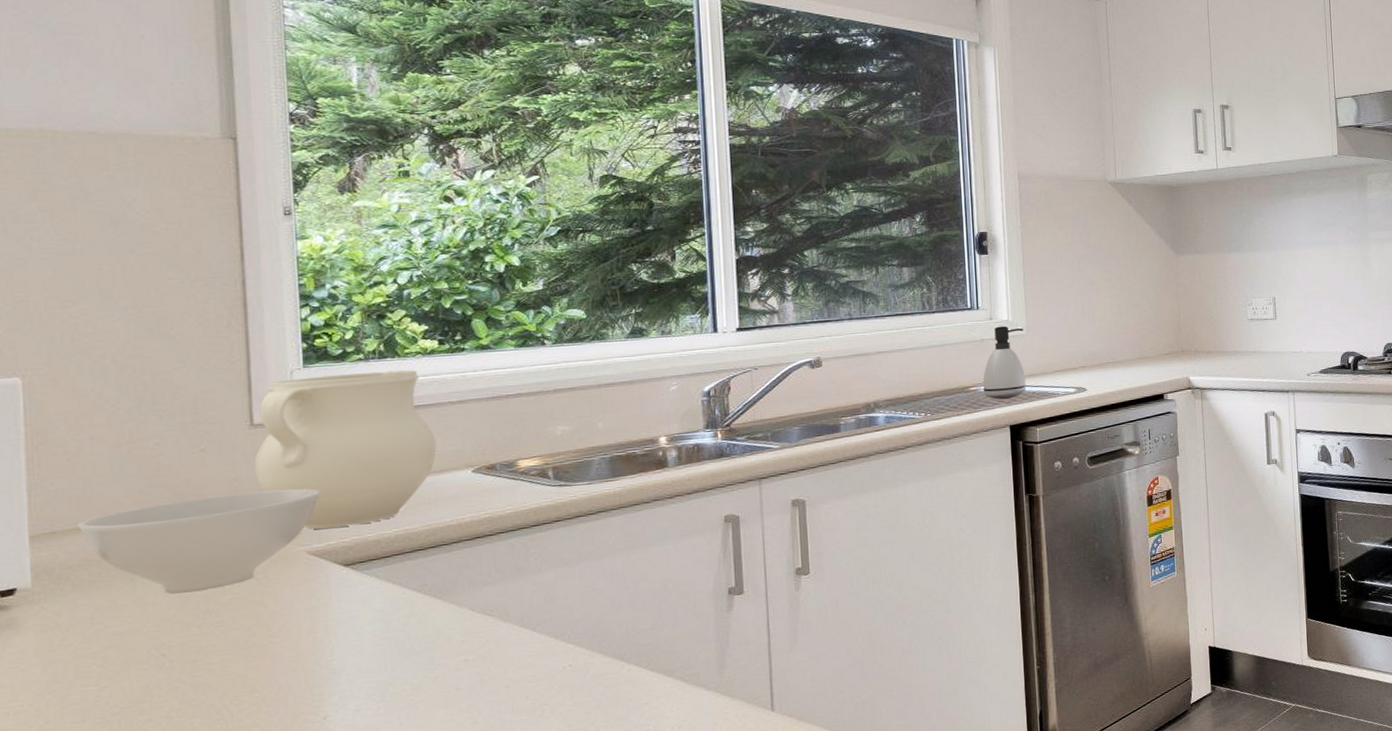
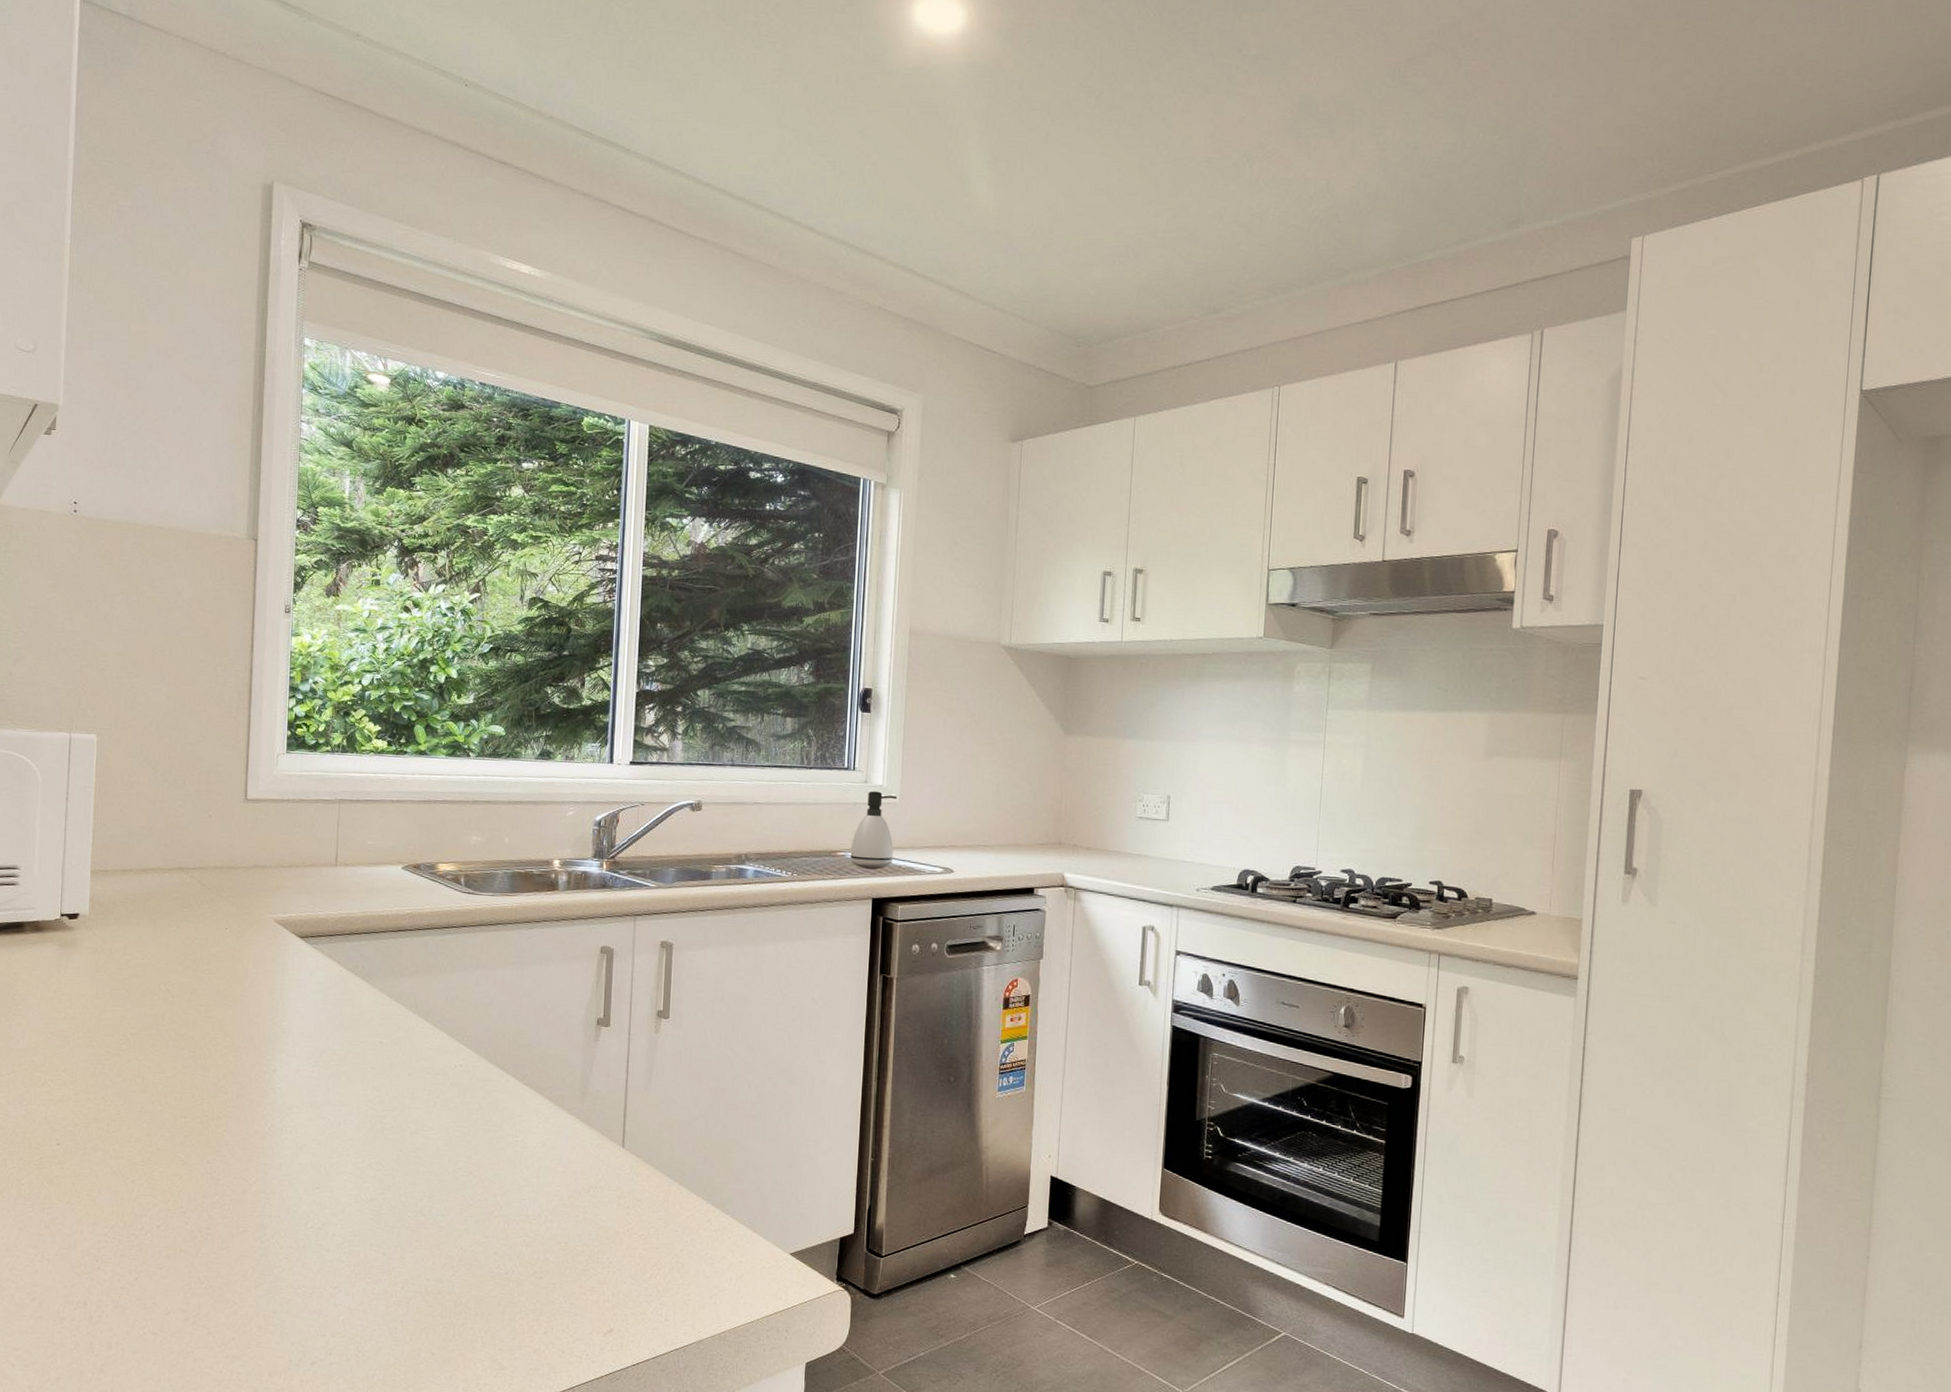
bowl: present [78,488,321,594] -> none [122,858,289,940]
ceramic jug: present [254,369,437,530] -> none [244,762,377,902]

